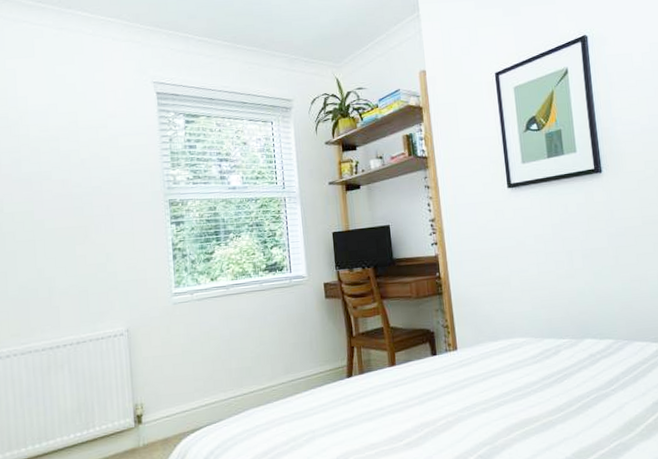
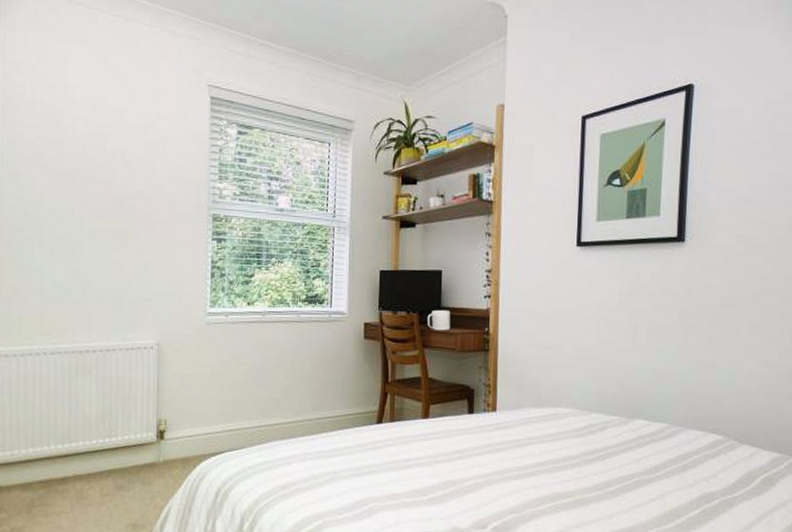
mug: none [382,261,405,282] -> present [427,309,451,331]

